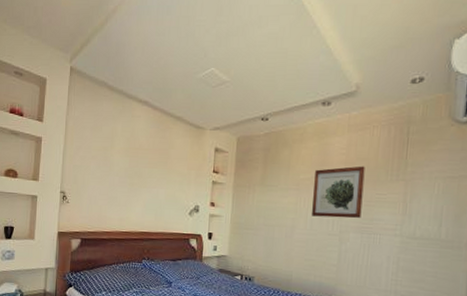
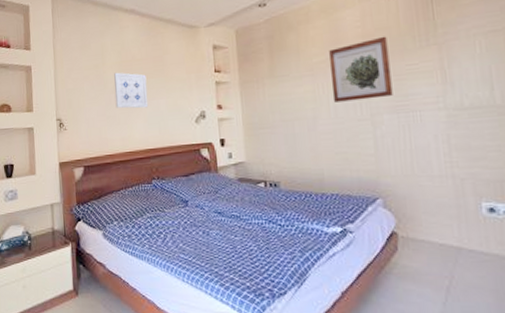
wall art: none [118,157,150,195] -> present [114,72,149,109]

